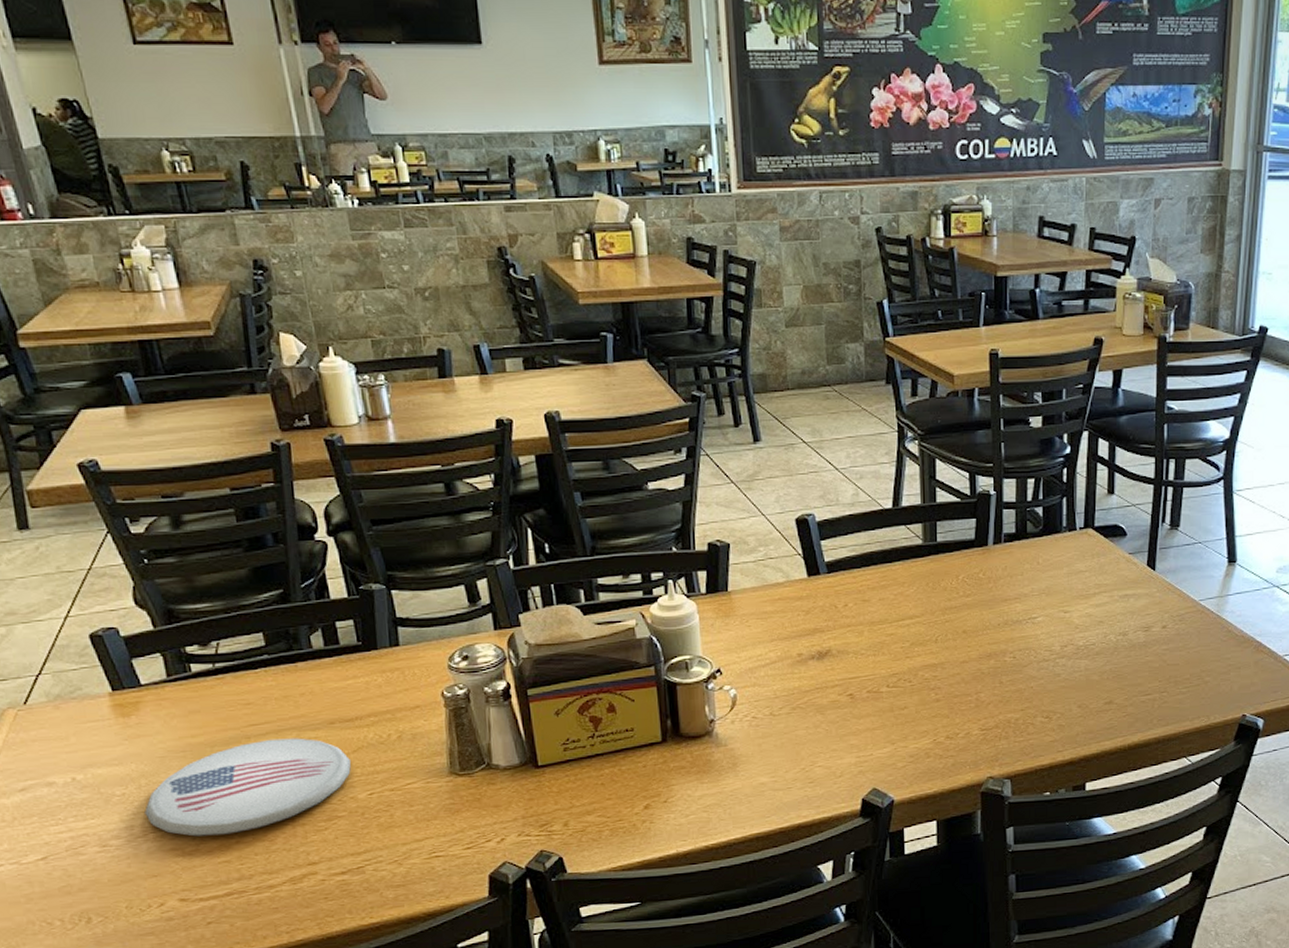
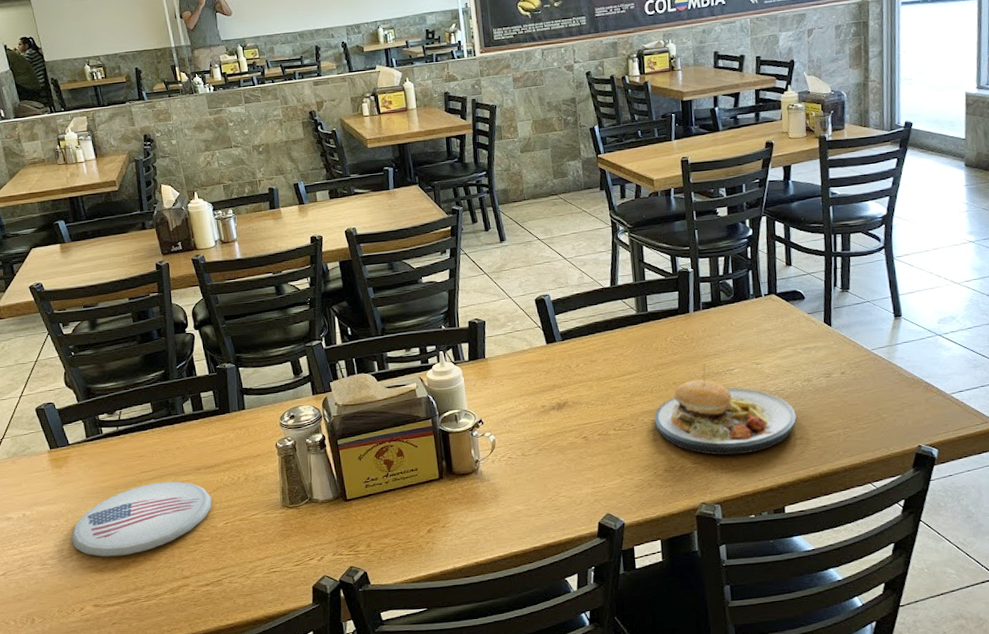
plate: none [937,609,1107,721] -> present [654,364,797,455]

